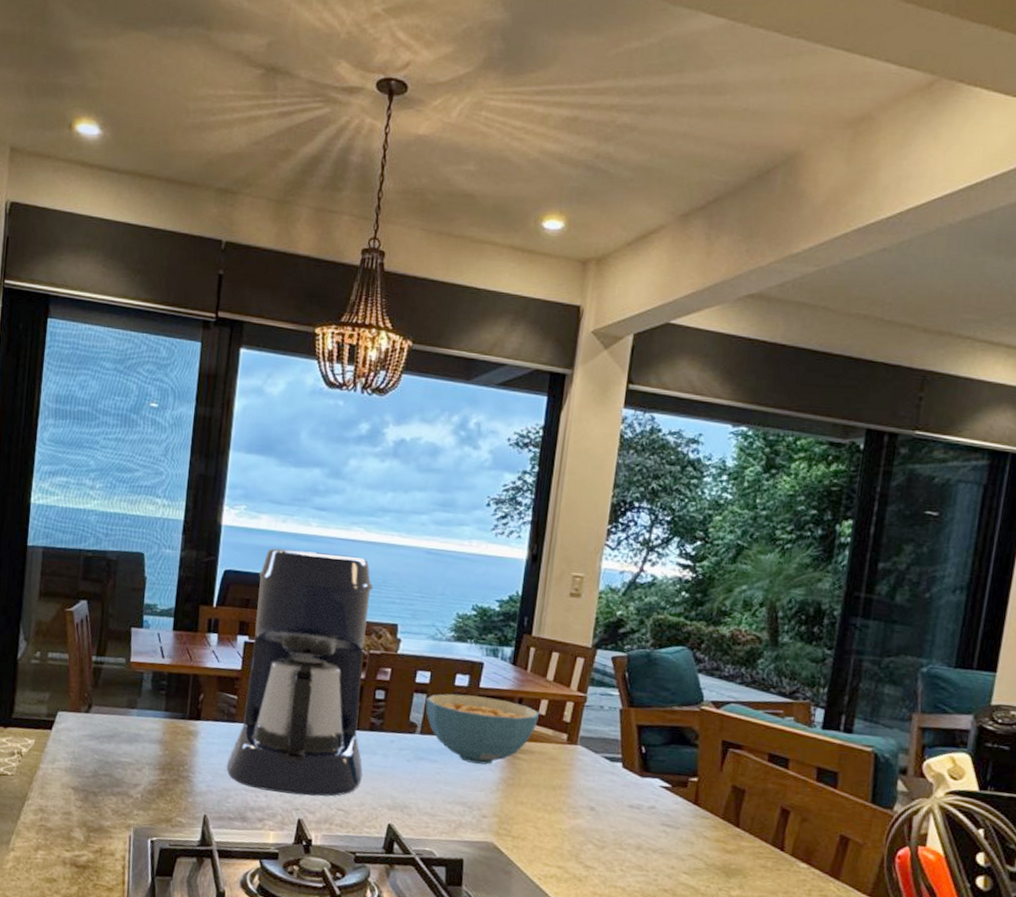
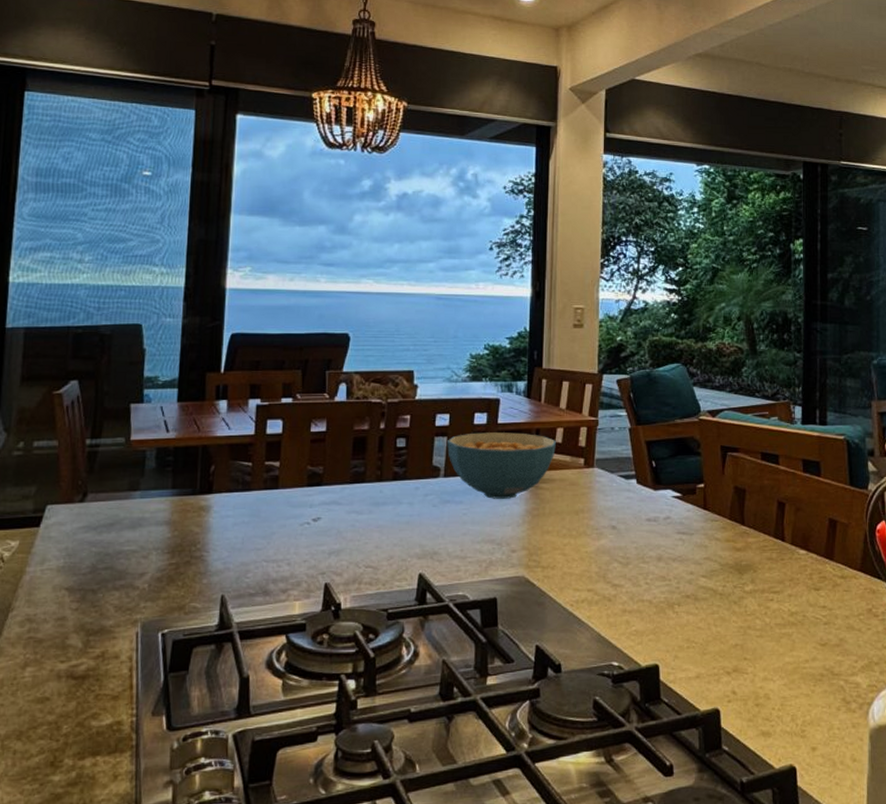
coffee maker: present [227,548,373,797] -> none [244,307,389,558]

